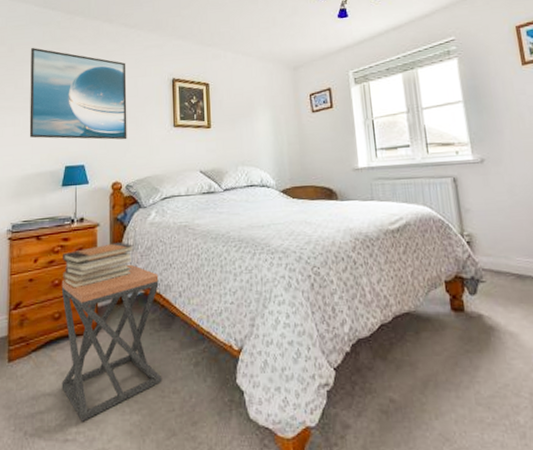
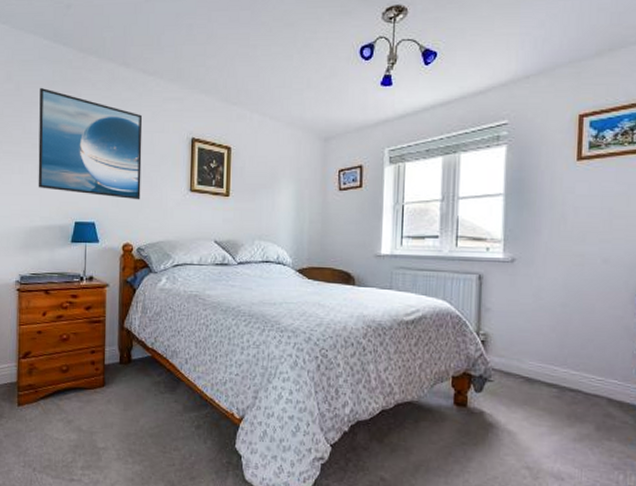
stool: present [61,264,161,422] -> none [68,327,166,466]
book stack: present [63,241,134,289] -> none [71,304,143,345]

